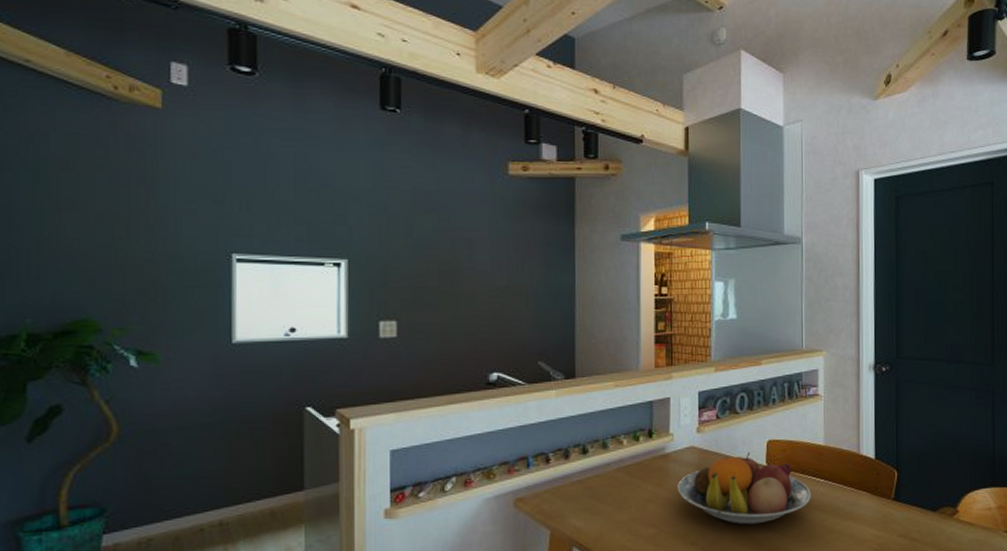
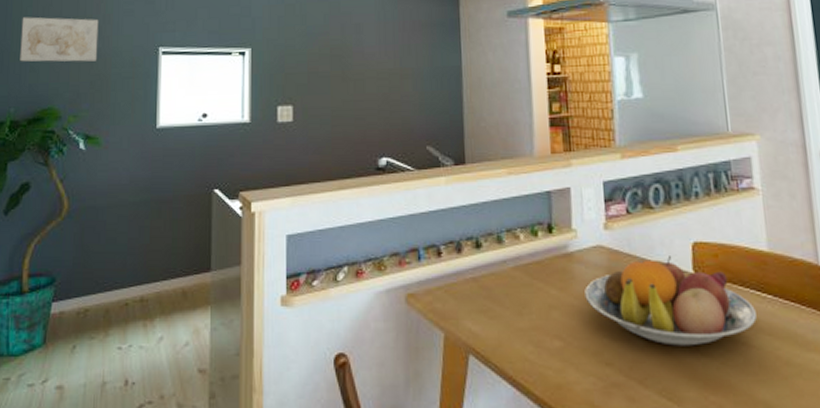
wall art: none [35,209,149,267] -> present [20,17,99,62]

